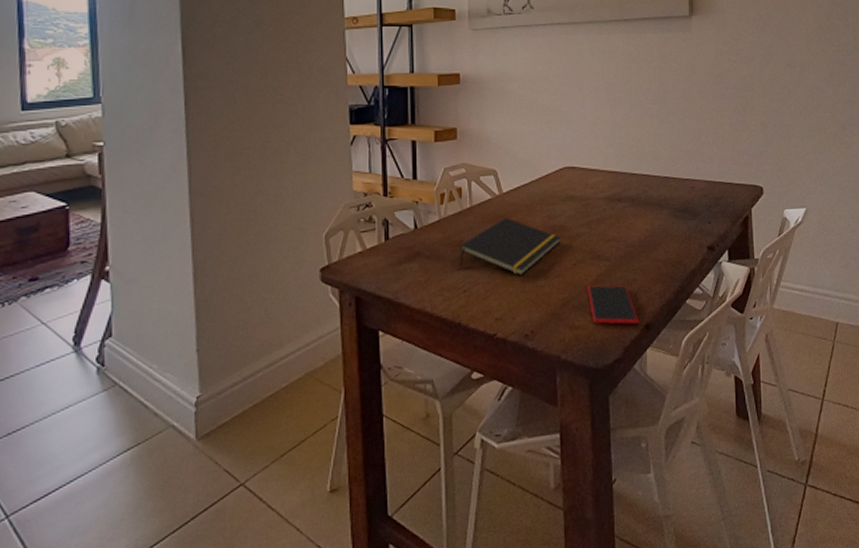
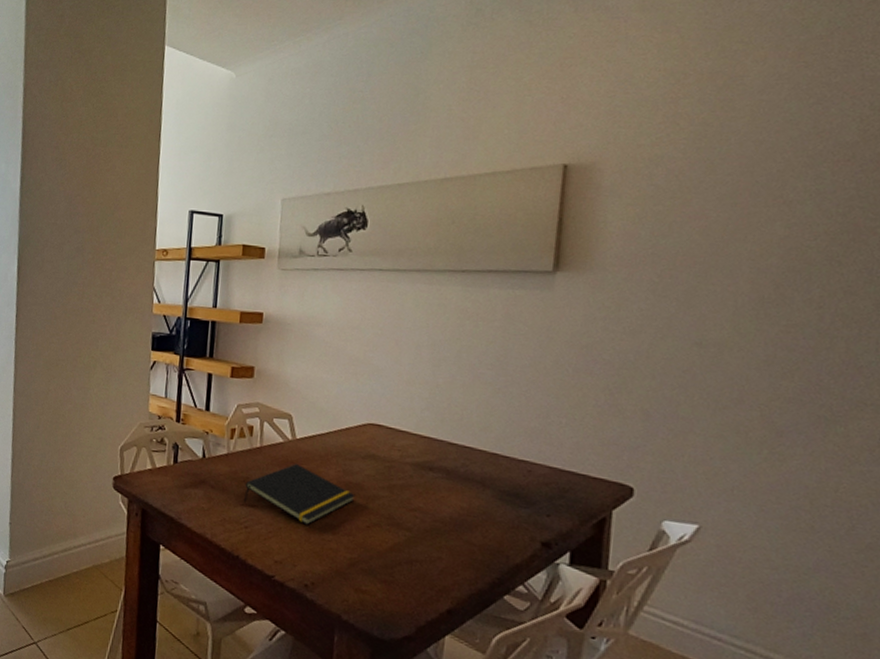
smartphone: present [587,285,640,325] -> none [380,552,440,607]

